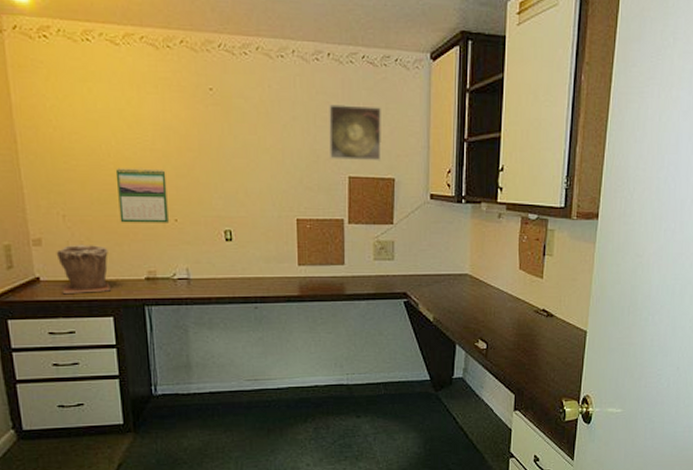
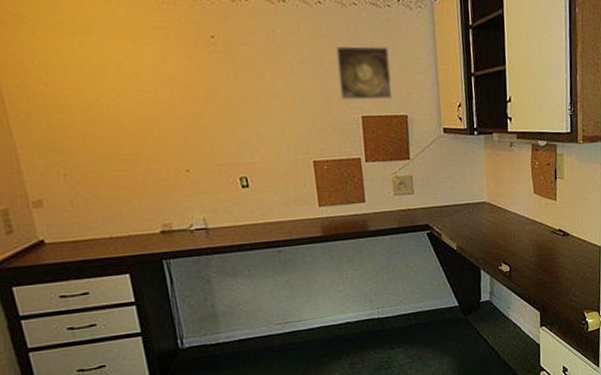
plant pot: present [56,244,111,293] -> none [60,202,124,254]
calendar: present [115,168,169,223] -> none [117,120,180,178]

